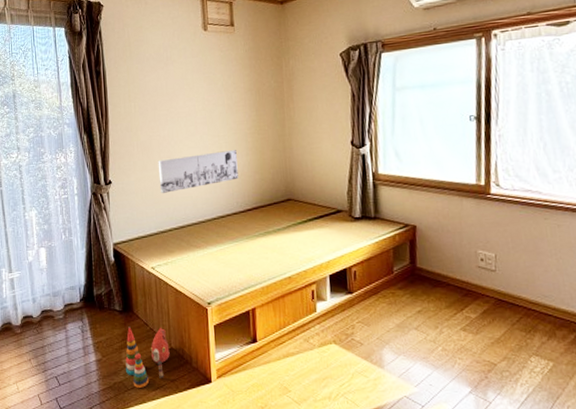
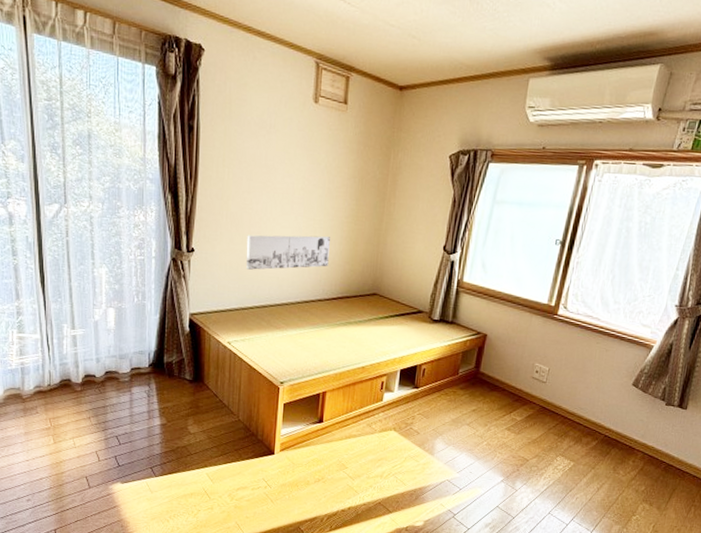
stacking toy: present [125,326,170,388] -> none [191,396,237,454]

